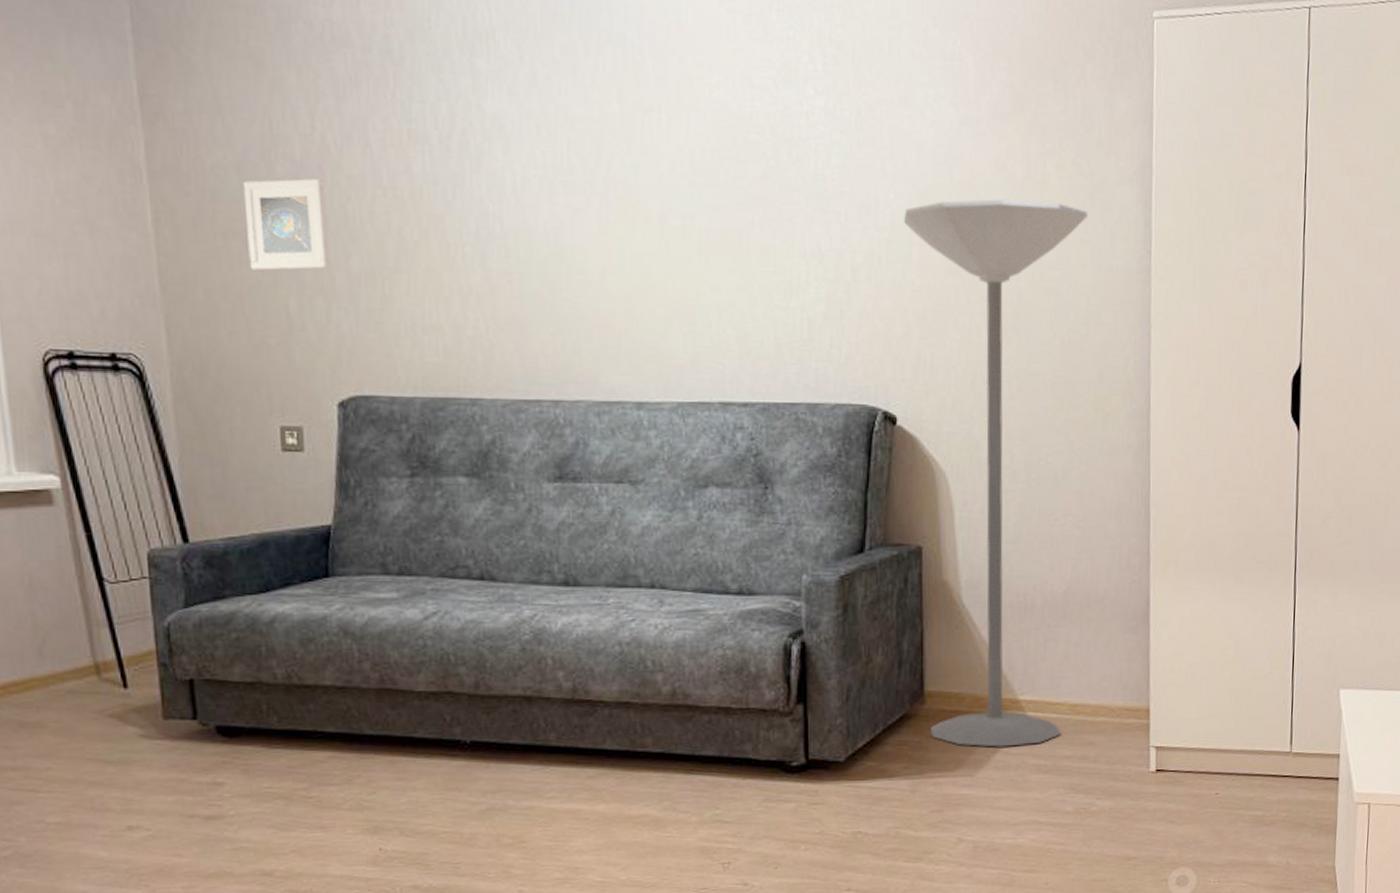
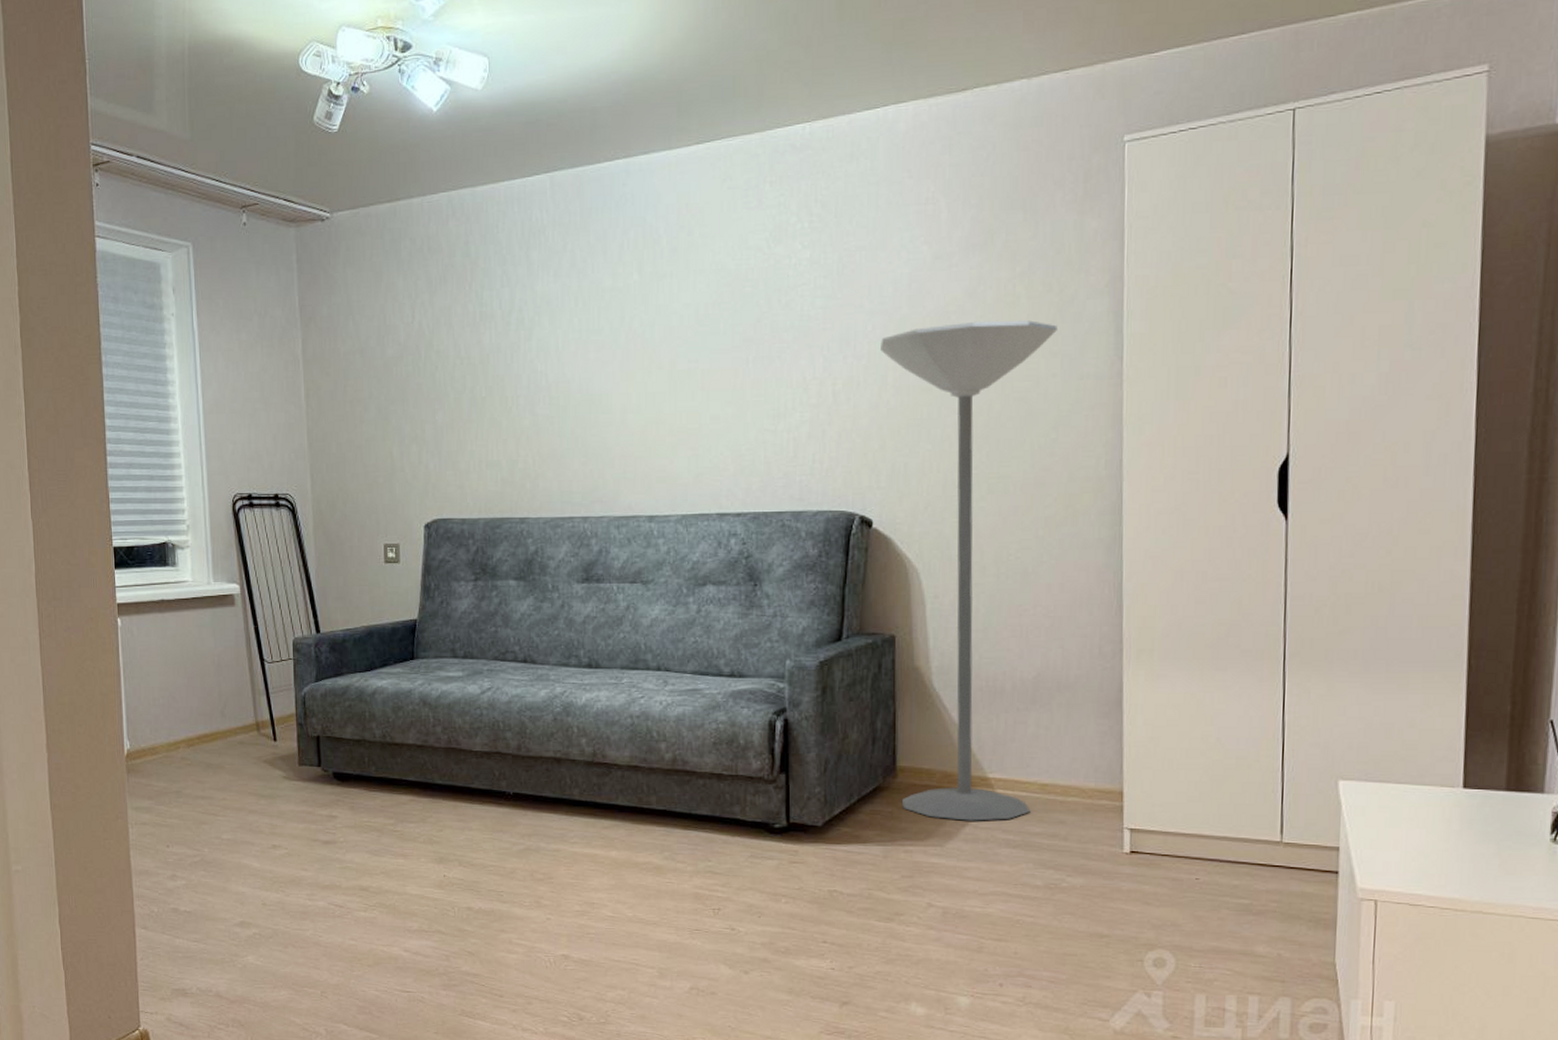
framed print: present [242,178,329,271] -> none [364,356,421,427]

